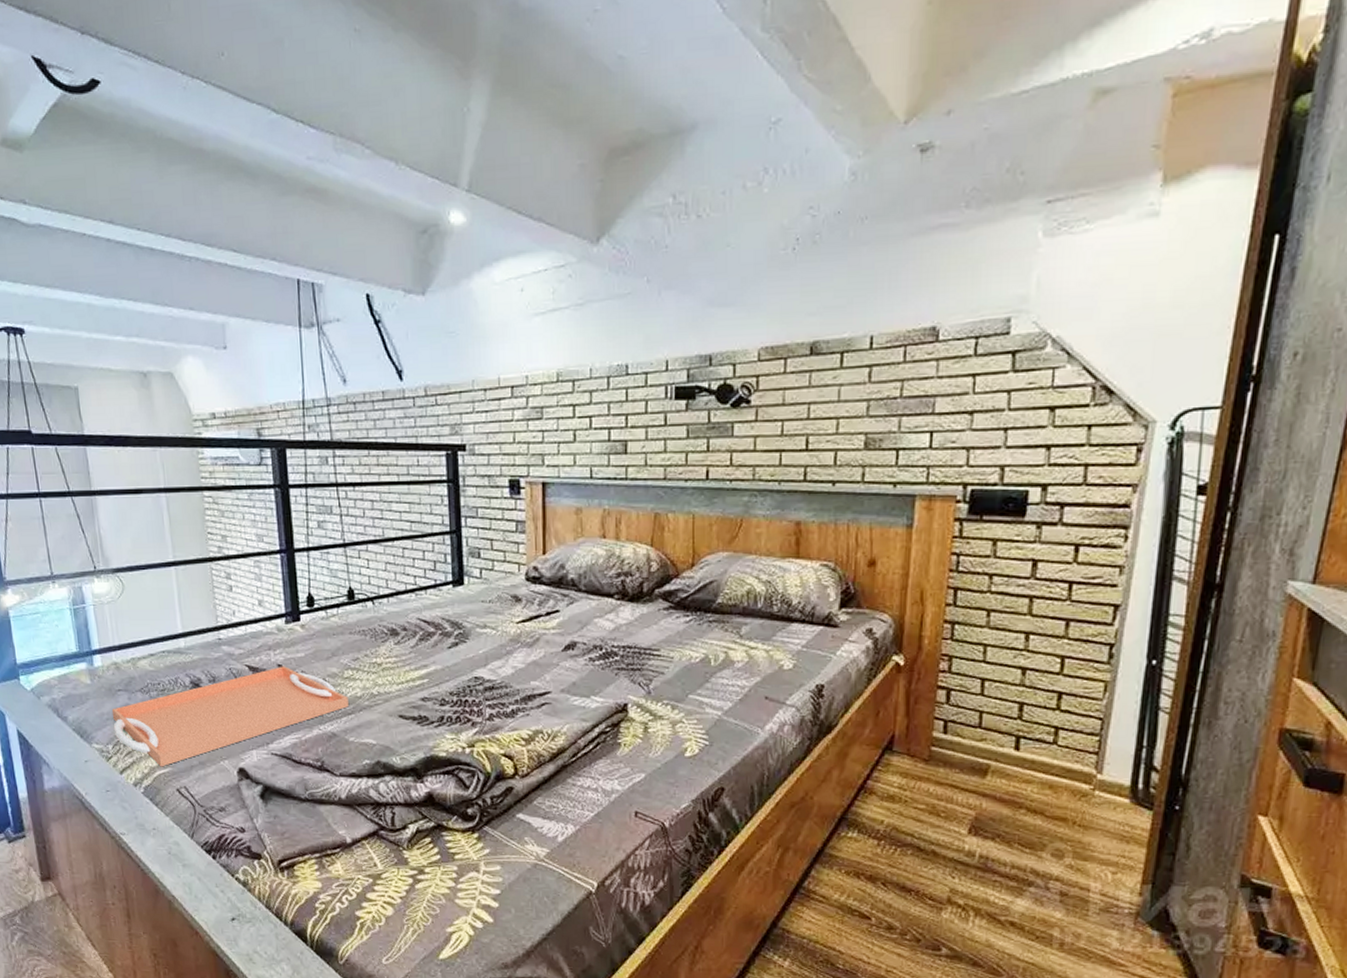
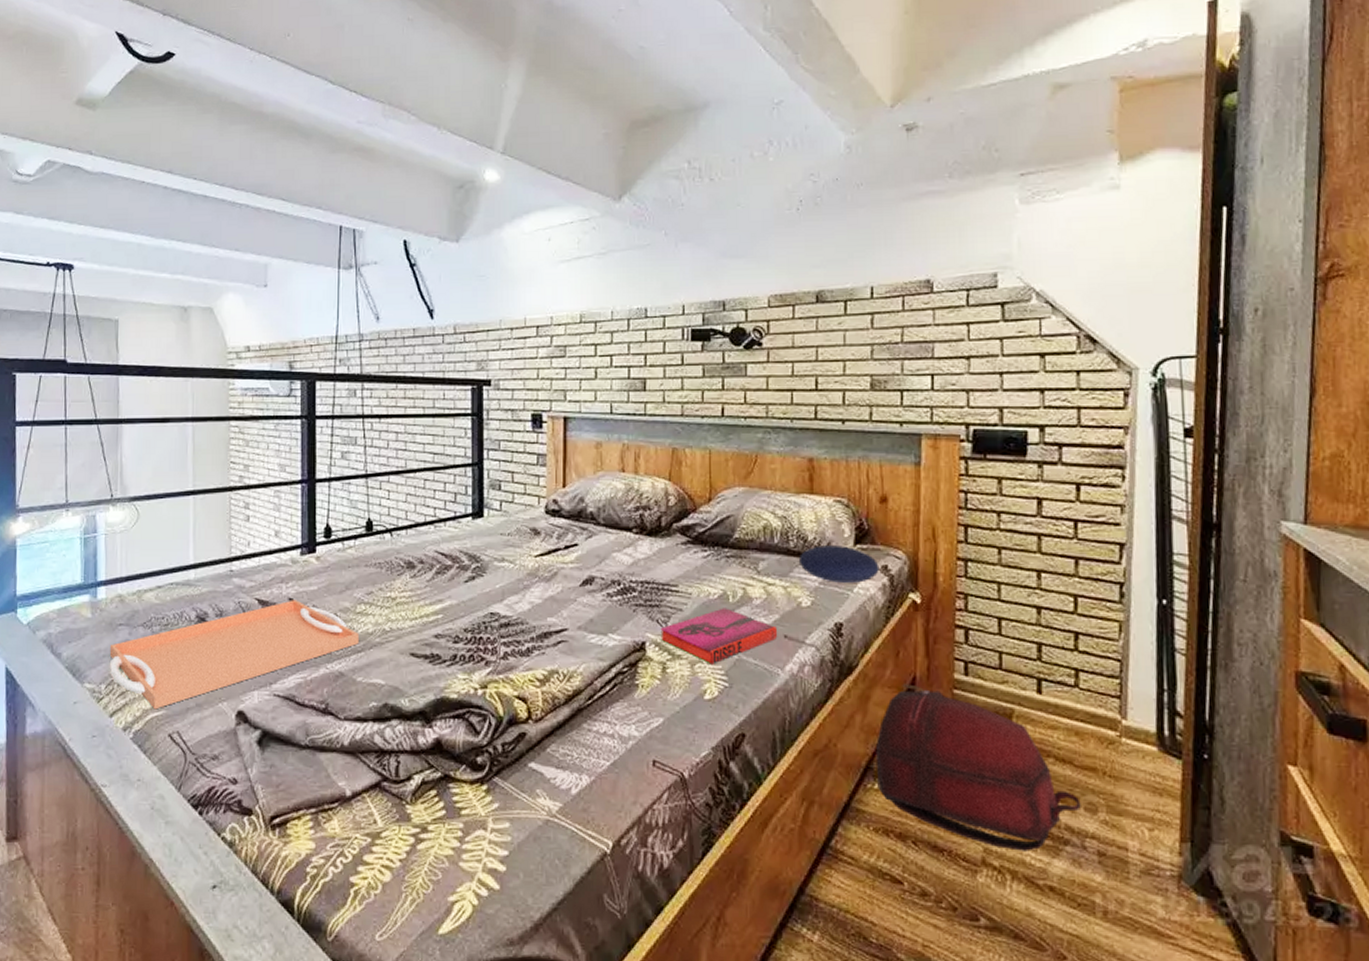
hardback book: none [642,671,759,724] -> present [660,608,778,664]
cushion: none [781,610,864,646] -> present [798,545,880,583]
backpack: none [850,741,1048,892] -> present [875,684,1081,851]

